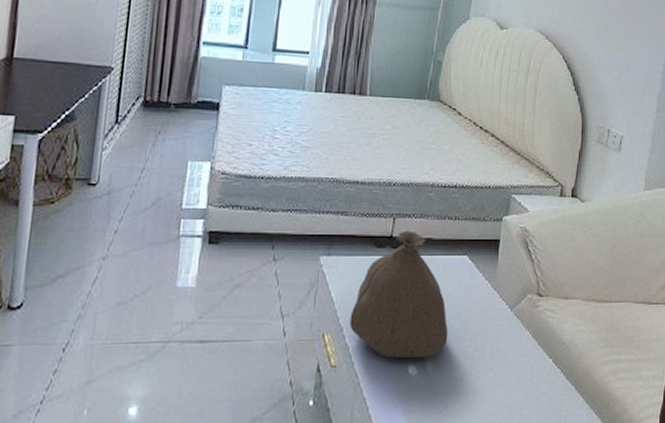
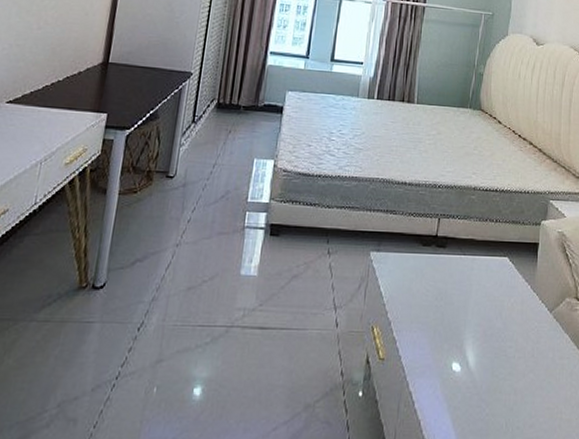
bag: present [349,230,449,358] -> none [397,230,490,356]

